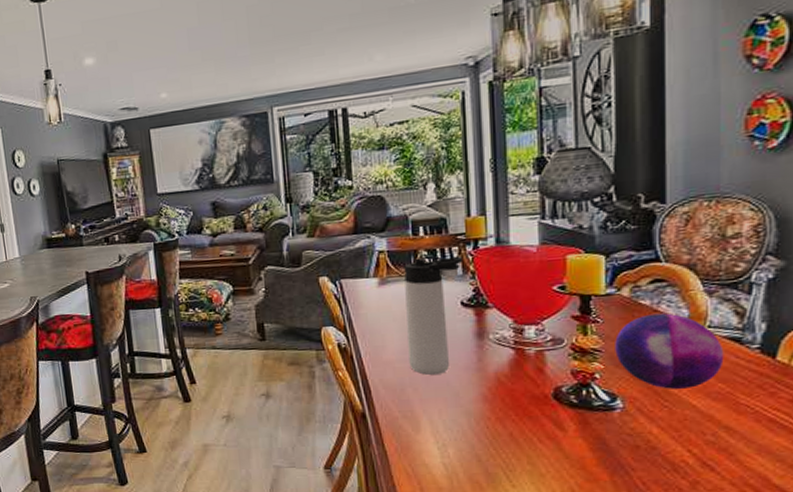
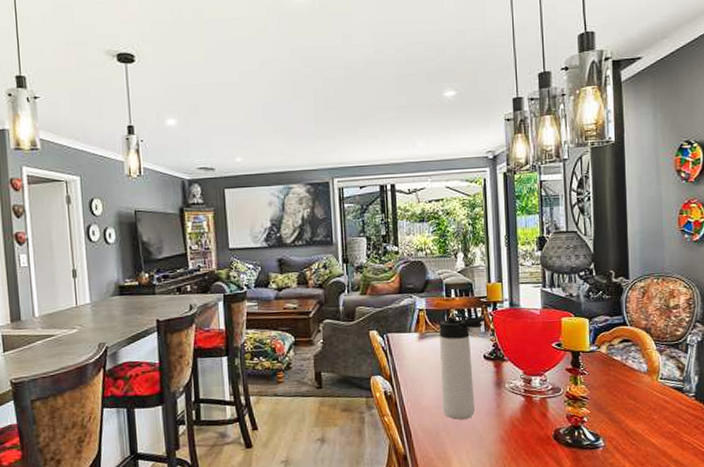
decorative orb: present [615,313,724,389] -> none [597,367,672,430]

